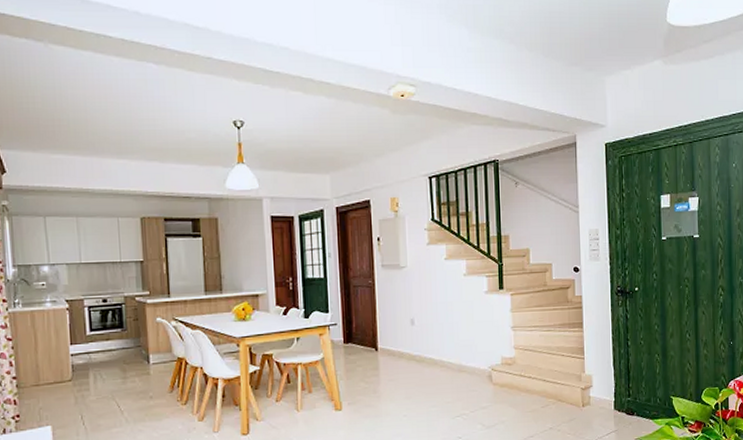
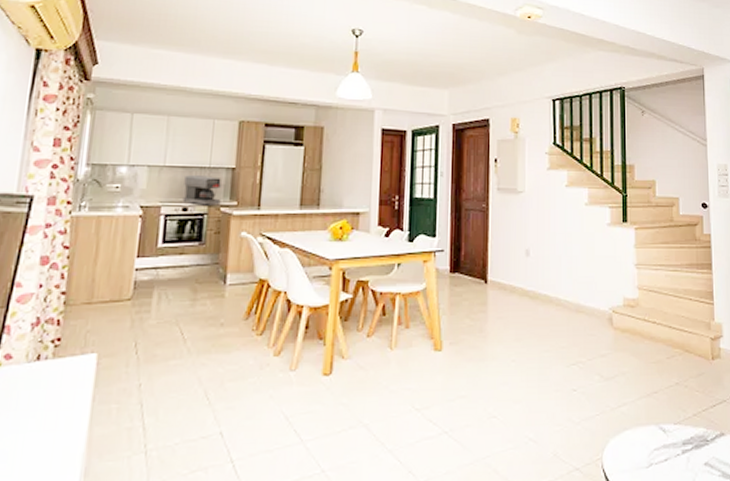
coffee maker: none [100,270,135,296] -> present [182,175,221,206]

